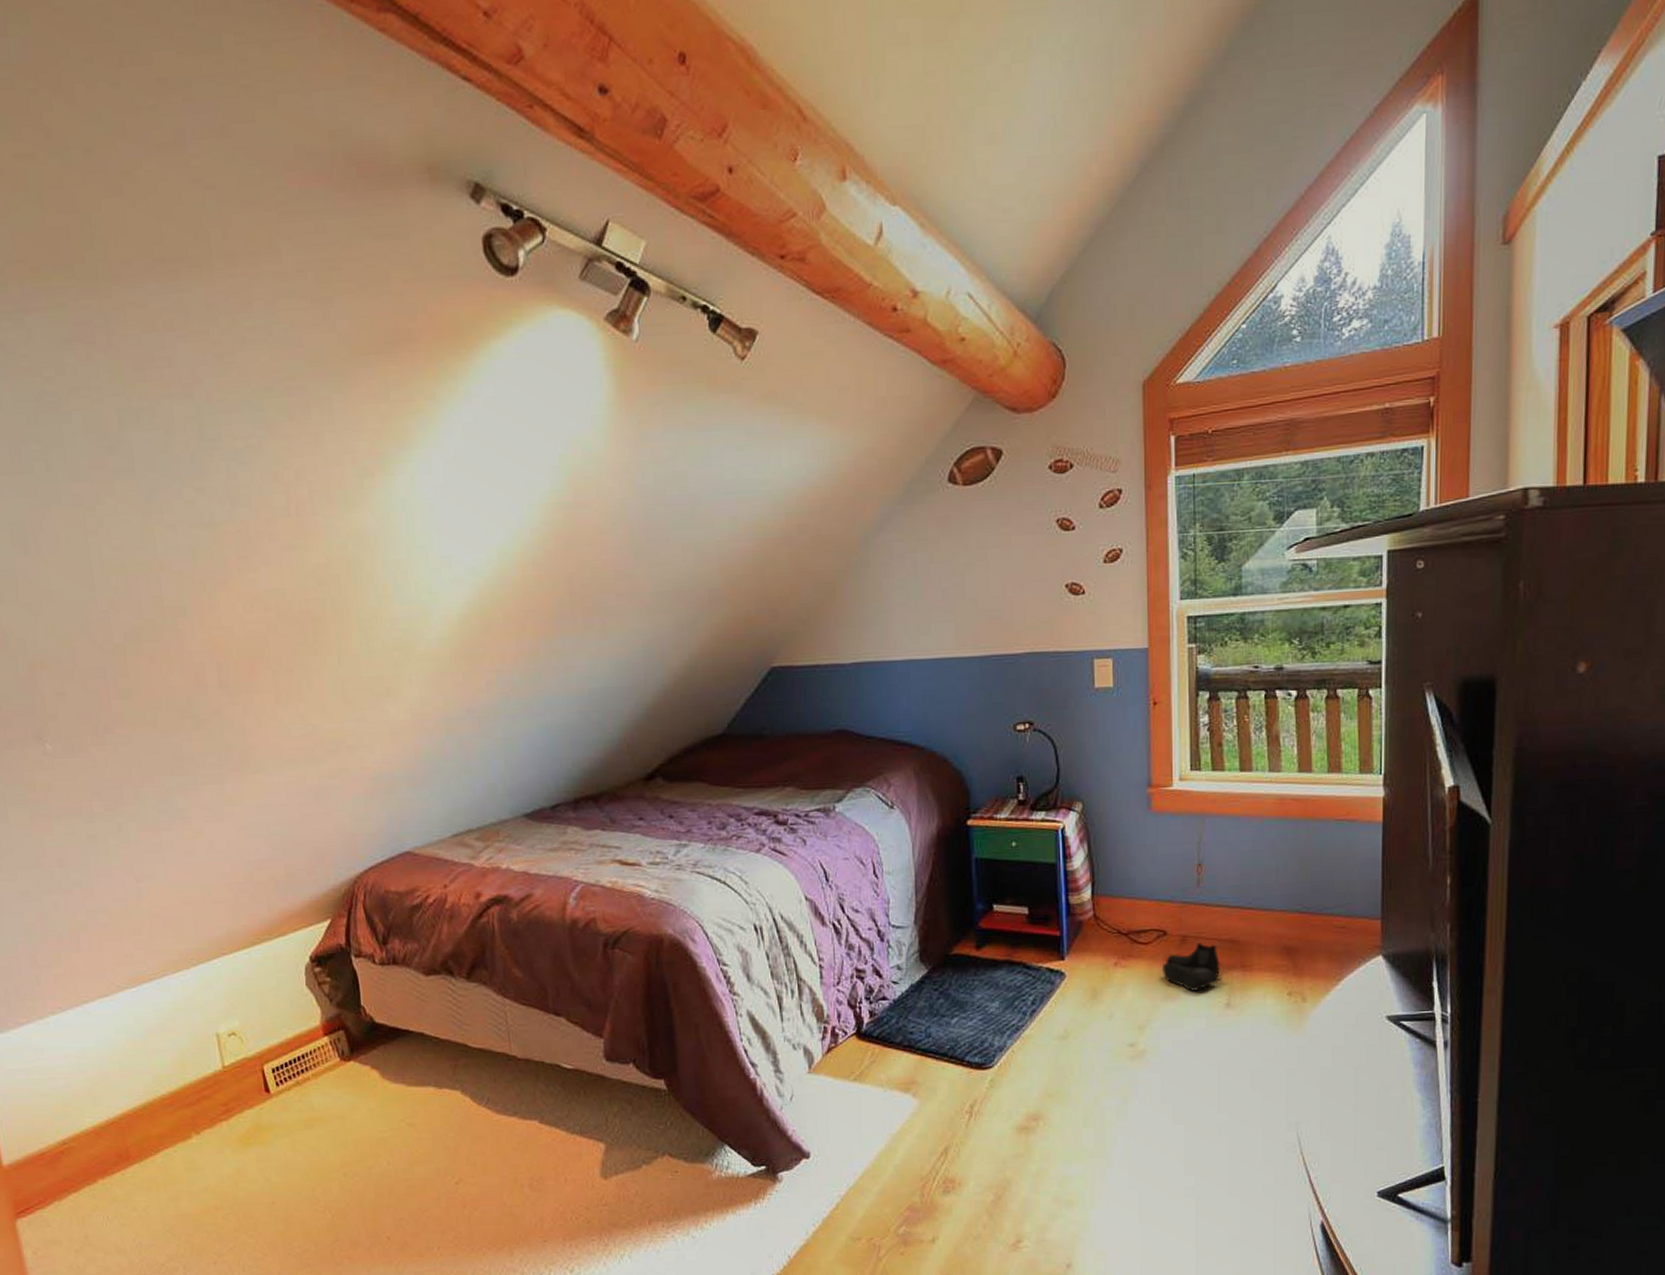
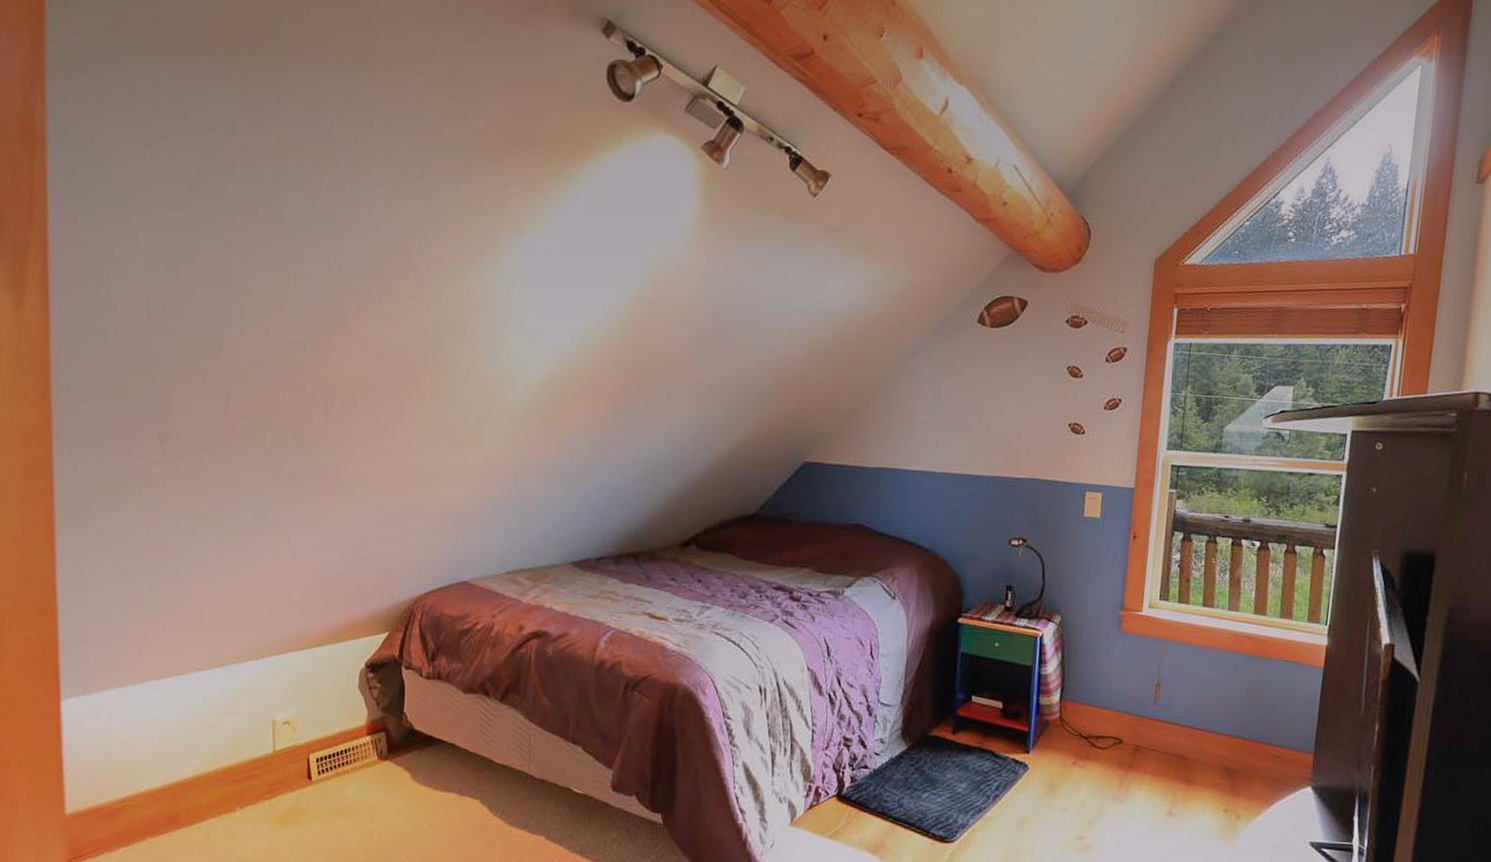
boots: present [1163,940,1223,991] -> none [1115,752,1168,797]

